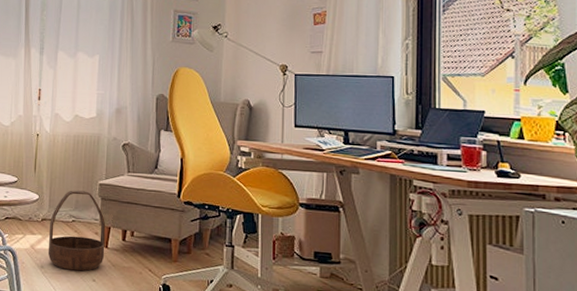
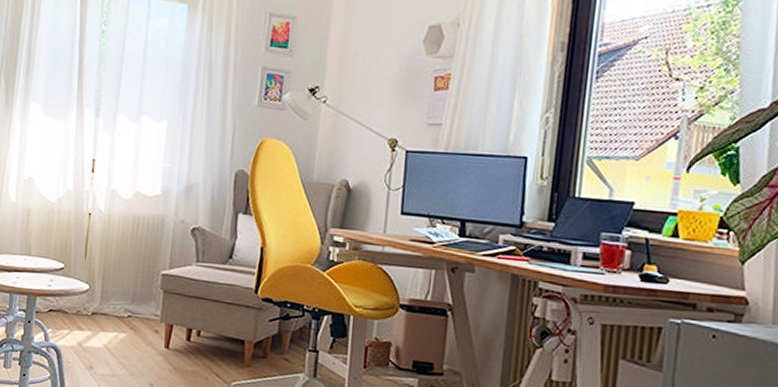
basket: present [48,190,106,272] -> none [98,280,168,375]

